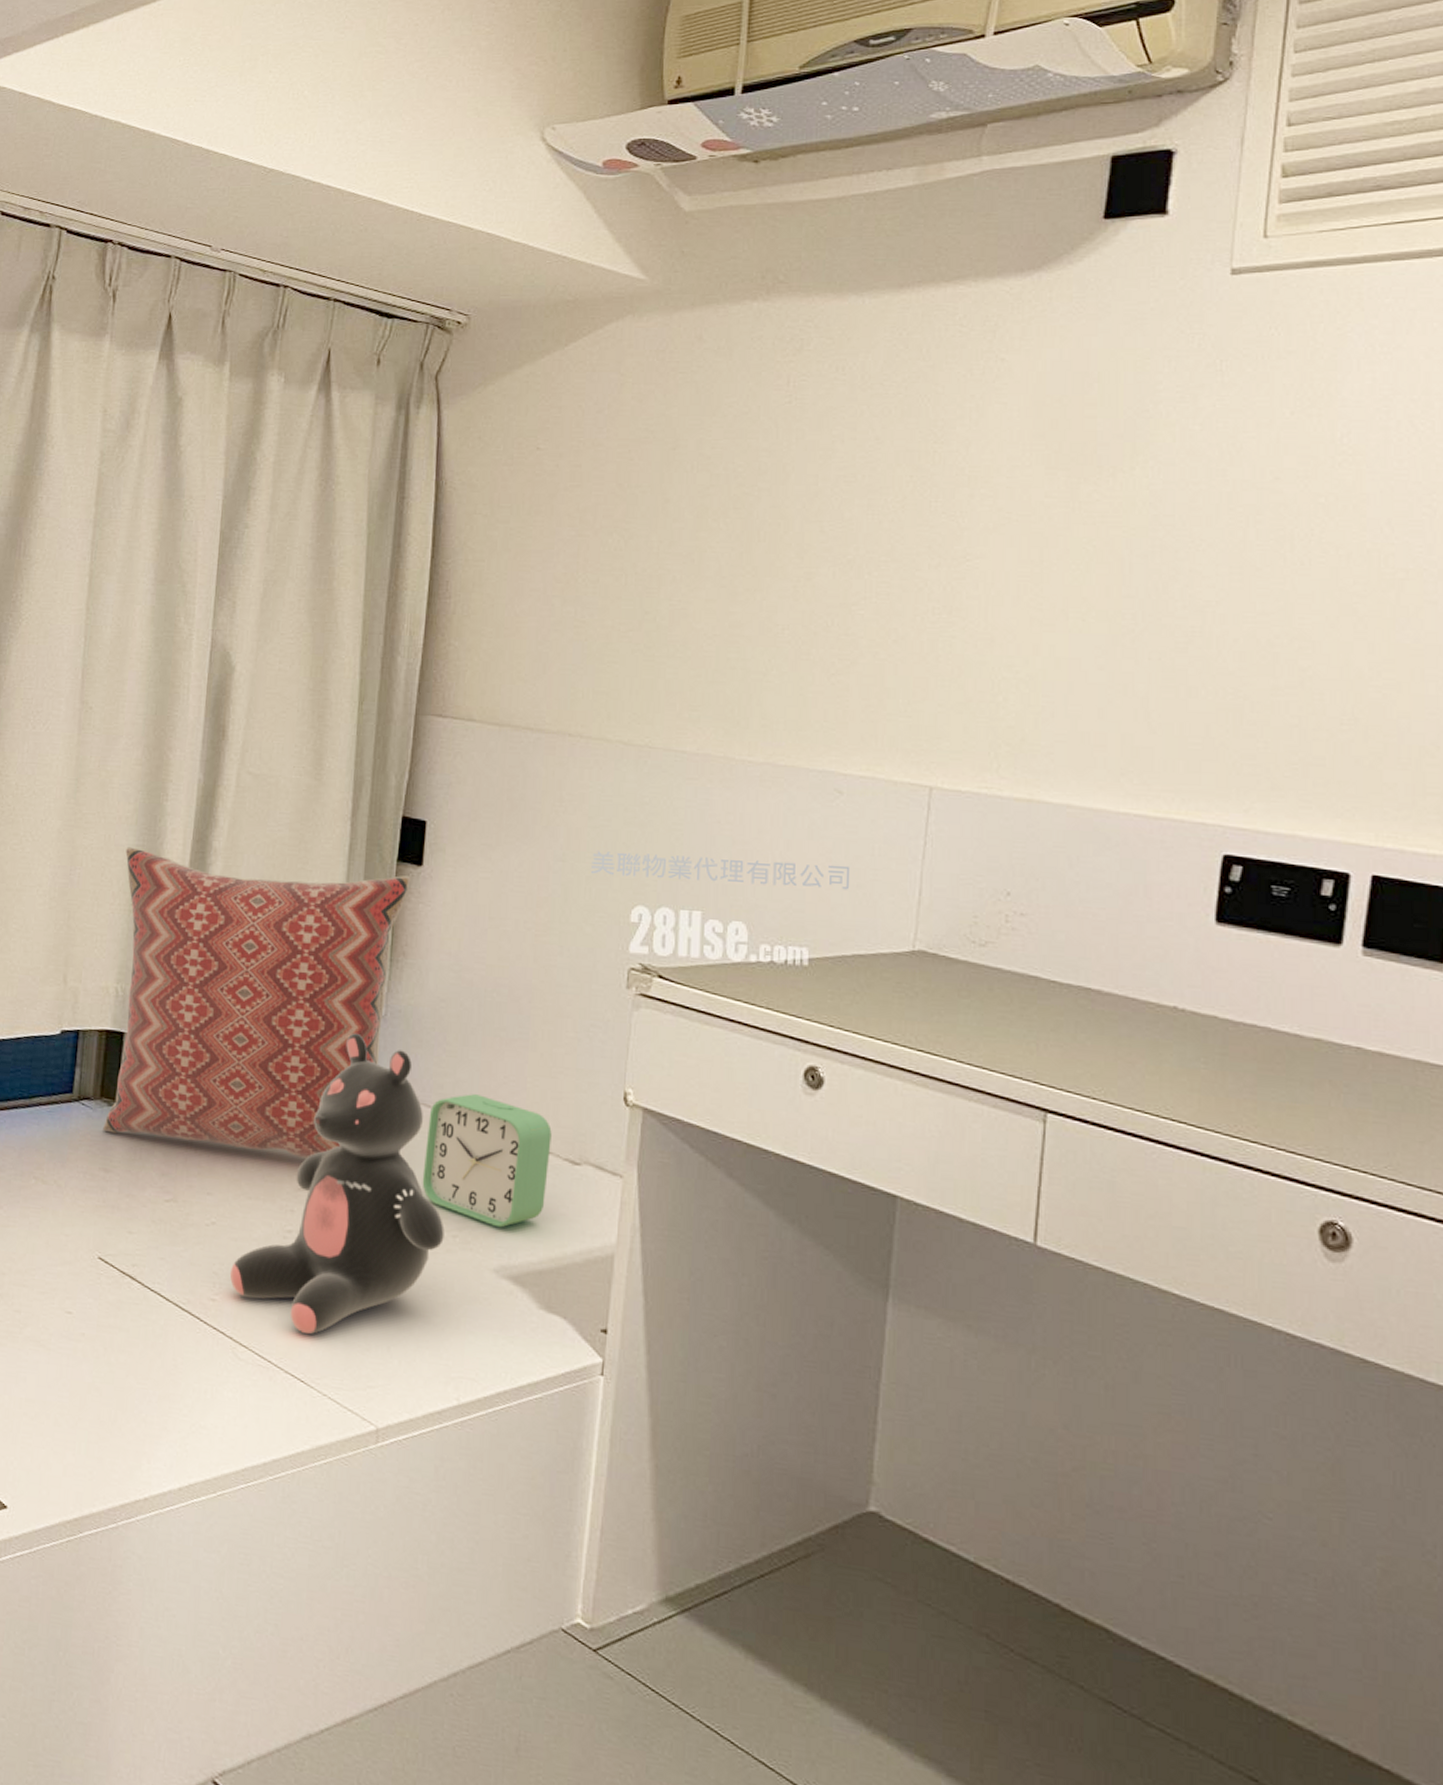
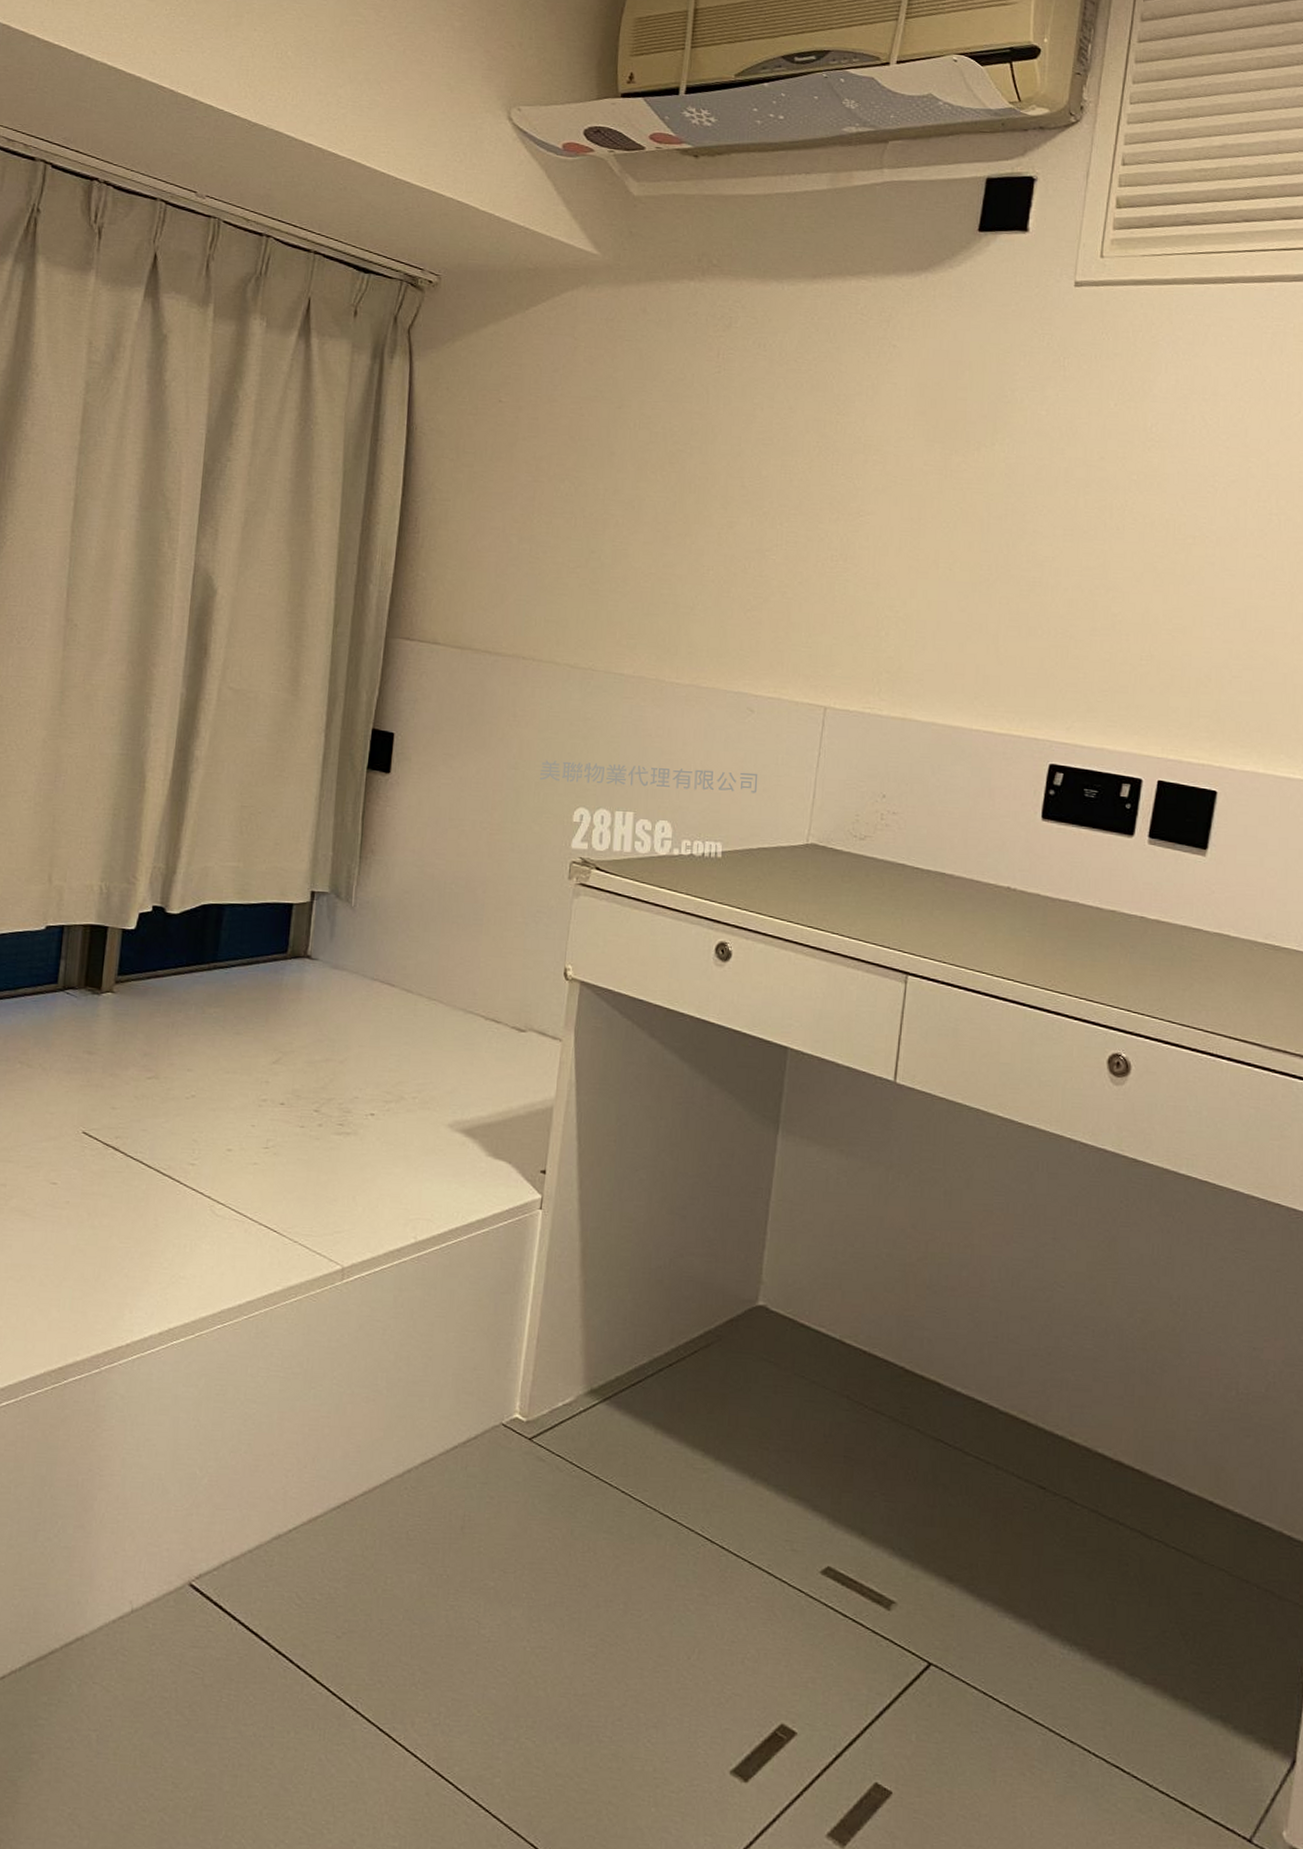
pillow: present [103,847,411,1159] -> none [87,756,380,1035]
stuffed animal: present [229,1033,445,1334] -> none [208,922,406,1189]
alarm clock: present [422,1094,552,1228] -> none [386,973,501,1089]

